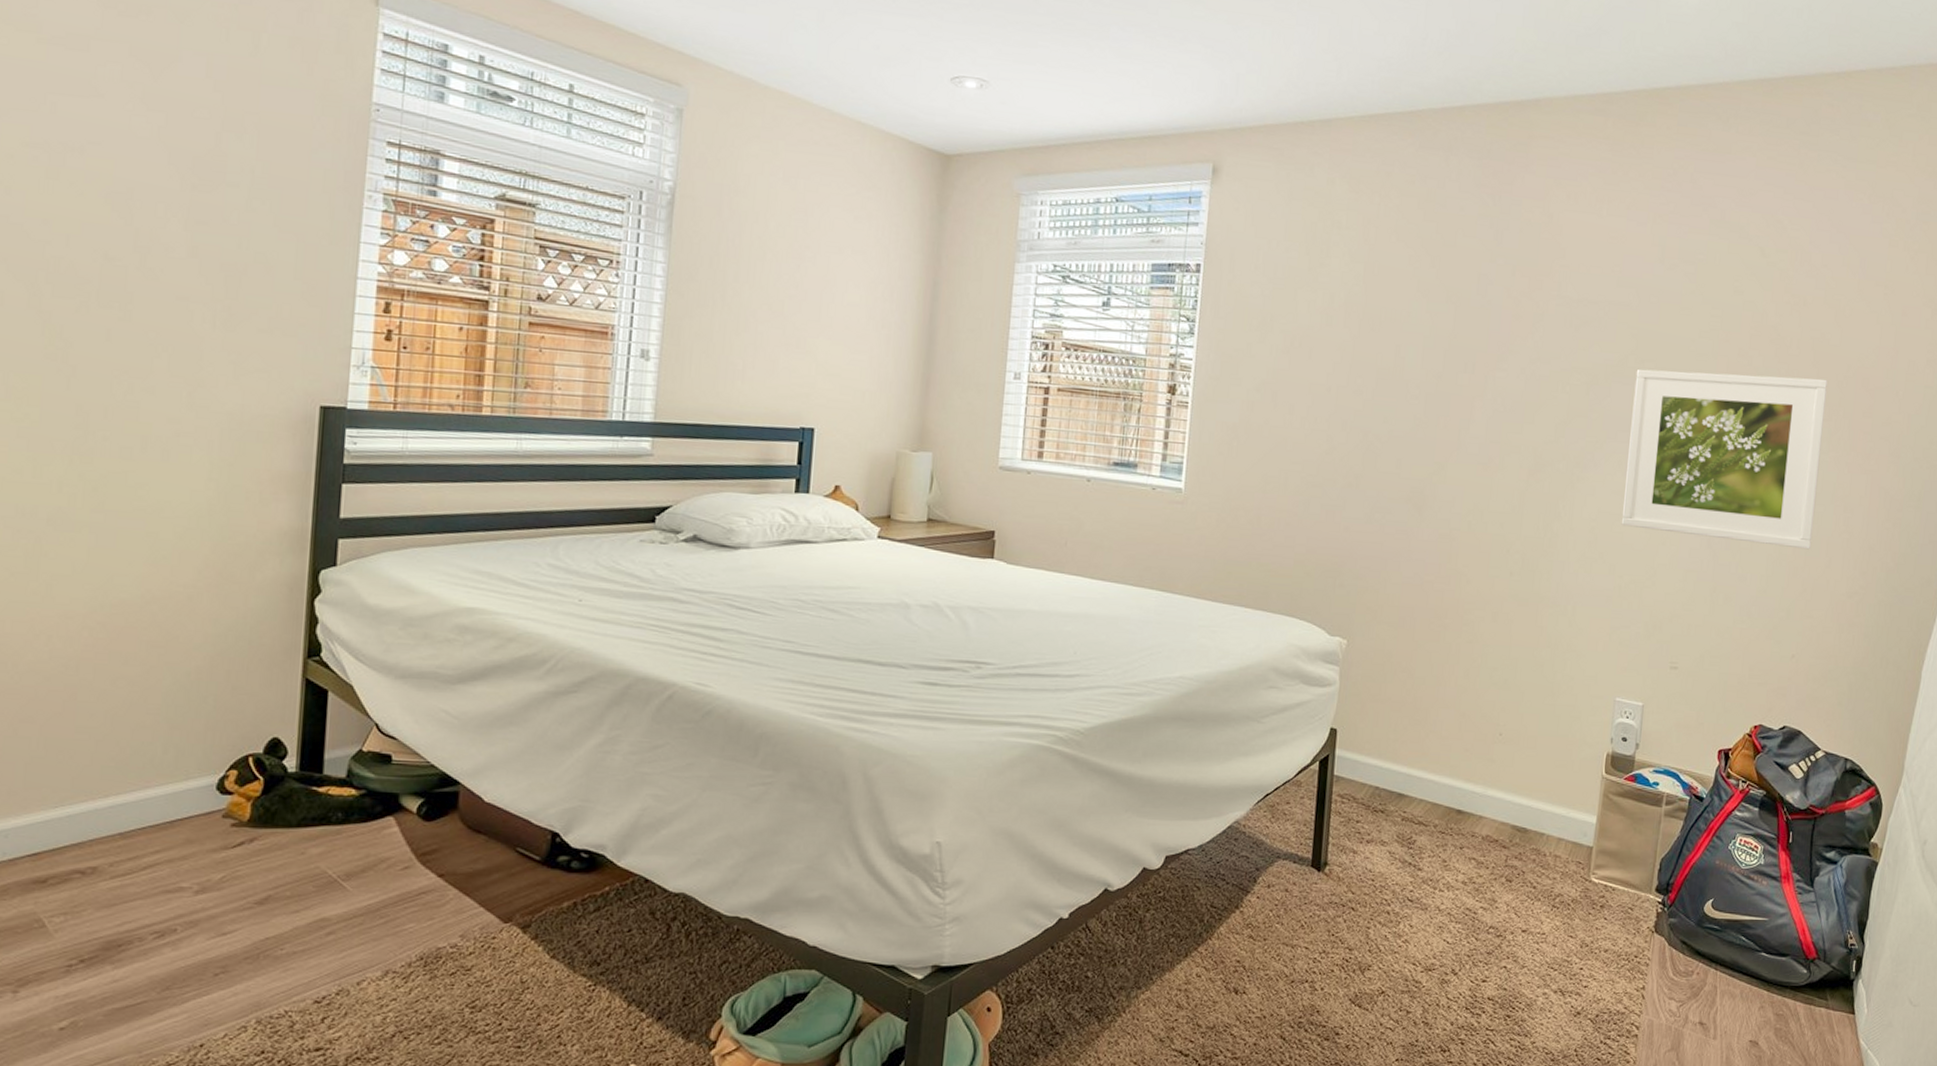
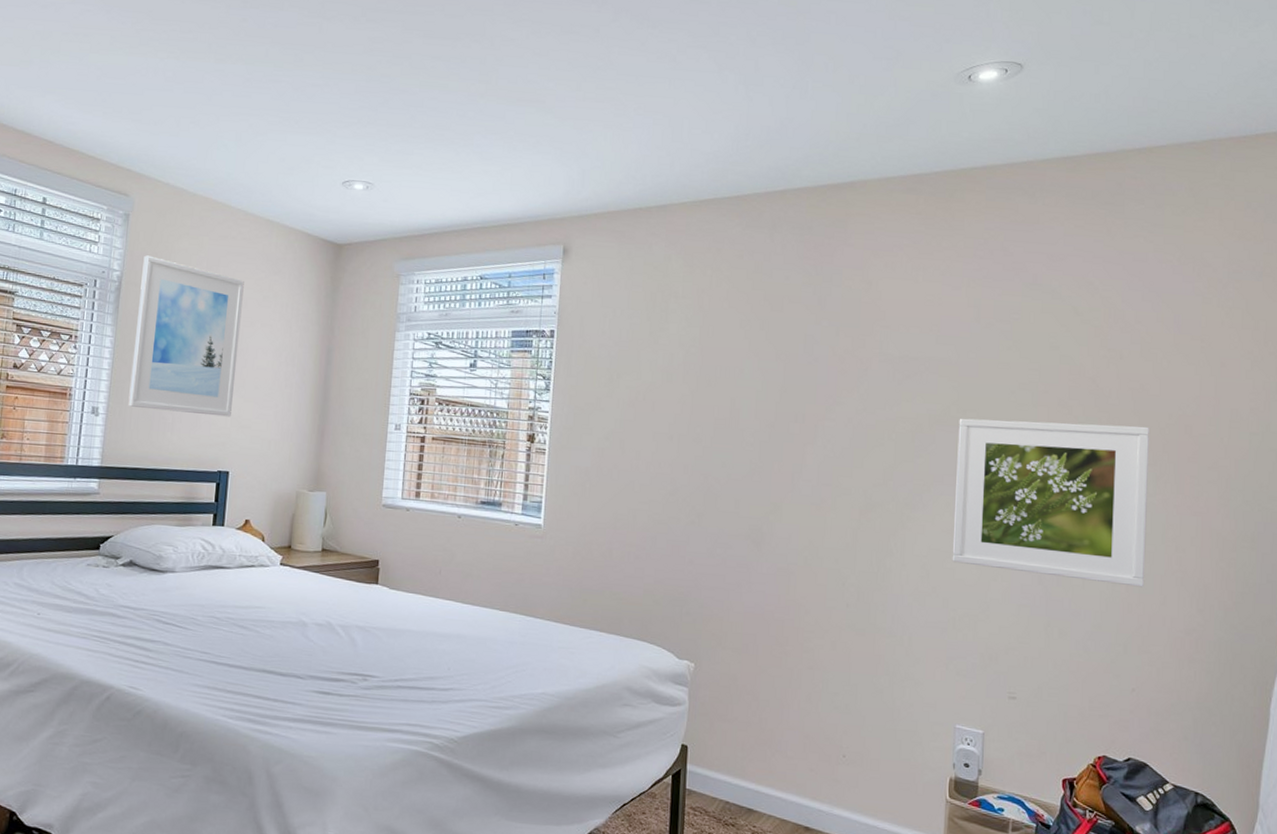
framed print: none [687,162,831,363] -> present [128,255,244,417]

